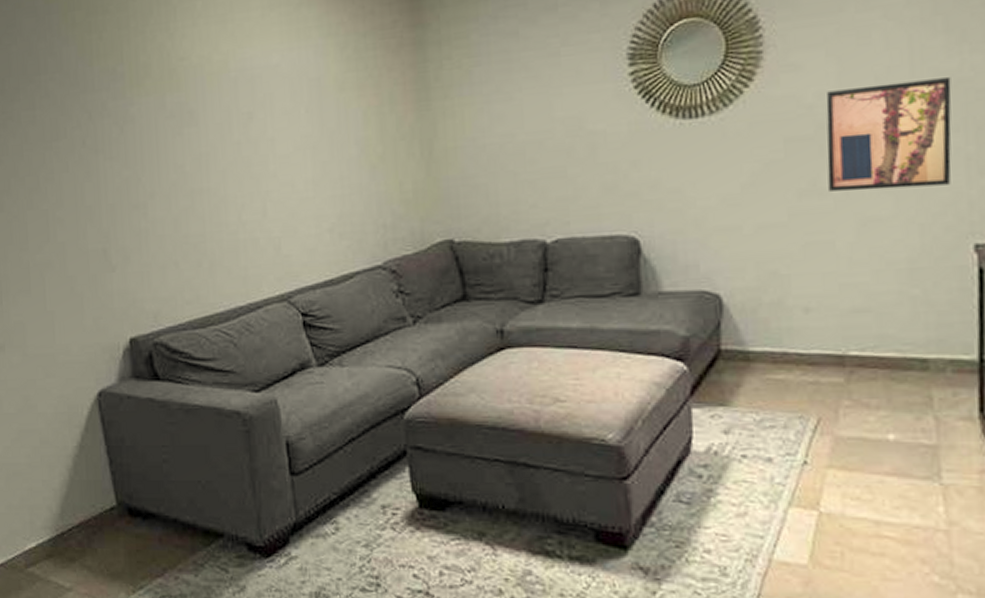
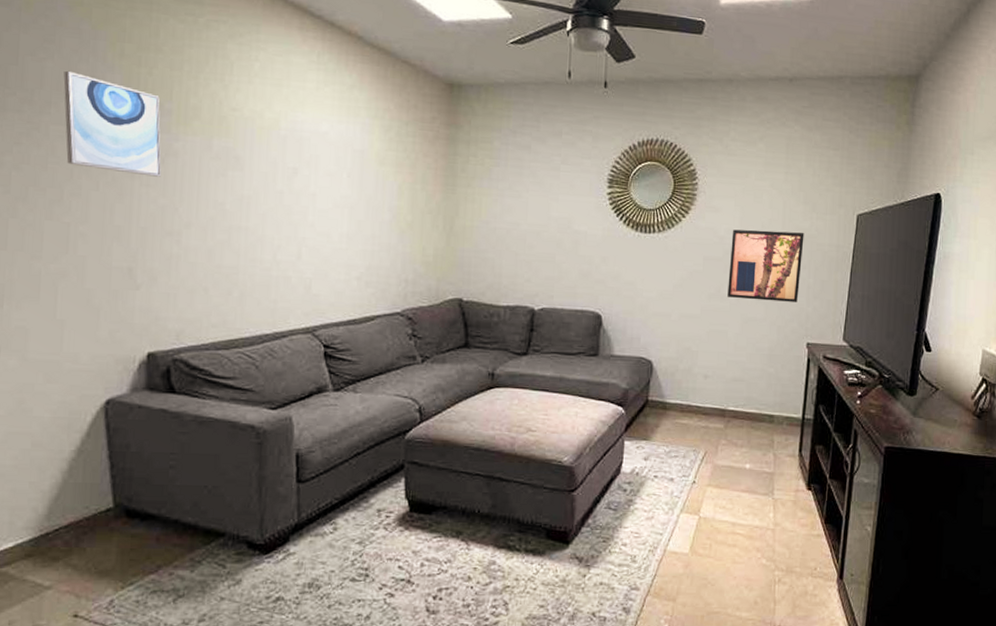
wall art: none [27,52,122,149] -> present [63,70,161,177]

